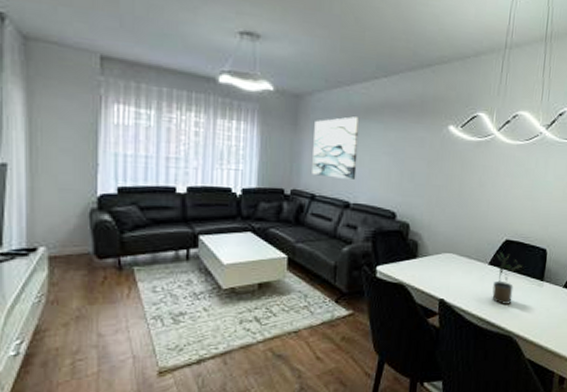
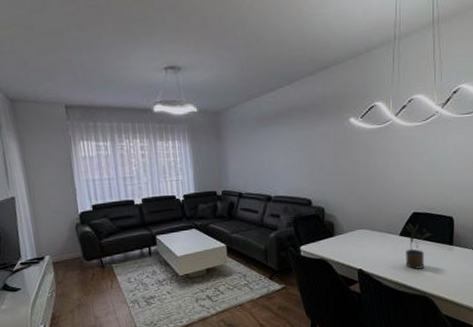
wall art: present [312,116,360,180] -> none [234,123,274,177]

